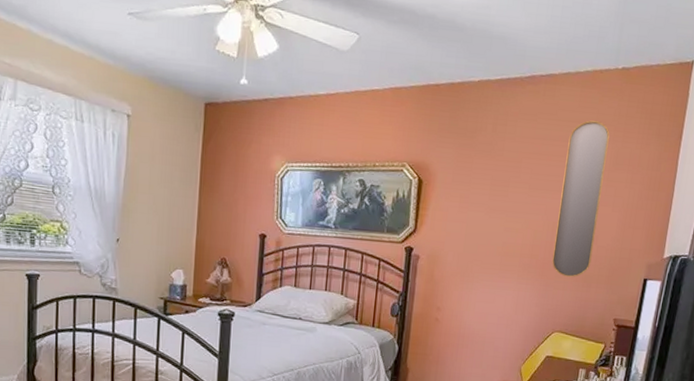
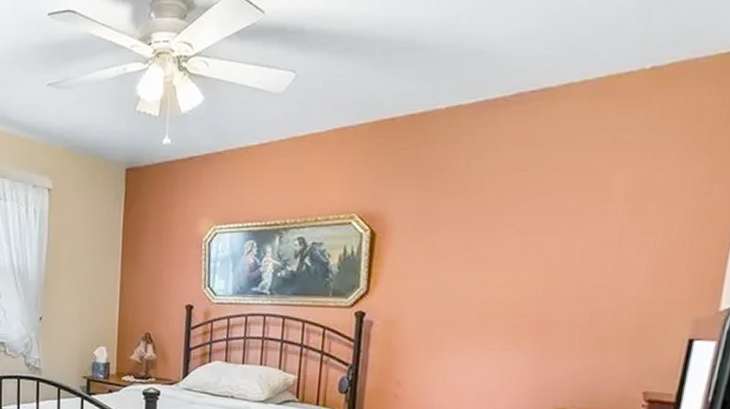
home mirror: present [552,120,610,277] -> none [551,140,634,340]

